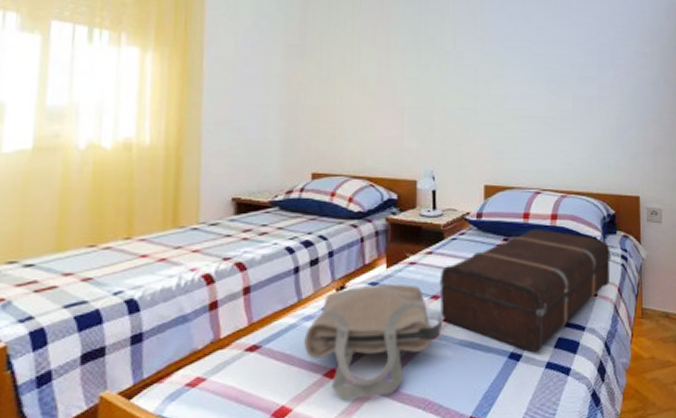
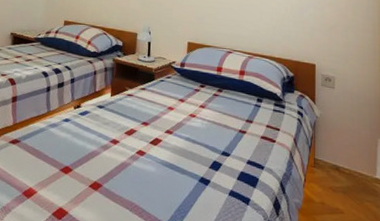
tote bag: present [304,283,442,400] -> none [48,107,149,194]
suitcase: present [439,229,612,353] -> none [148,80,289,181]

